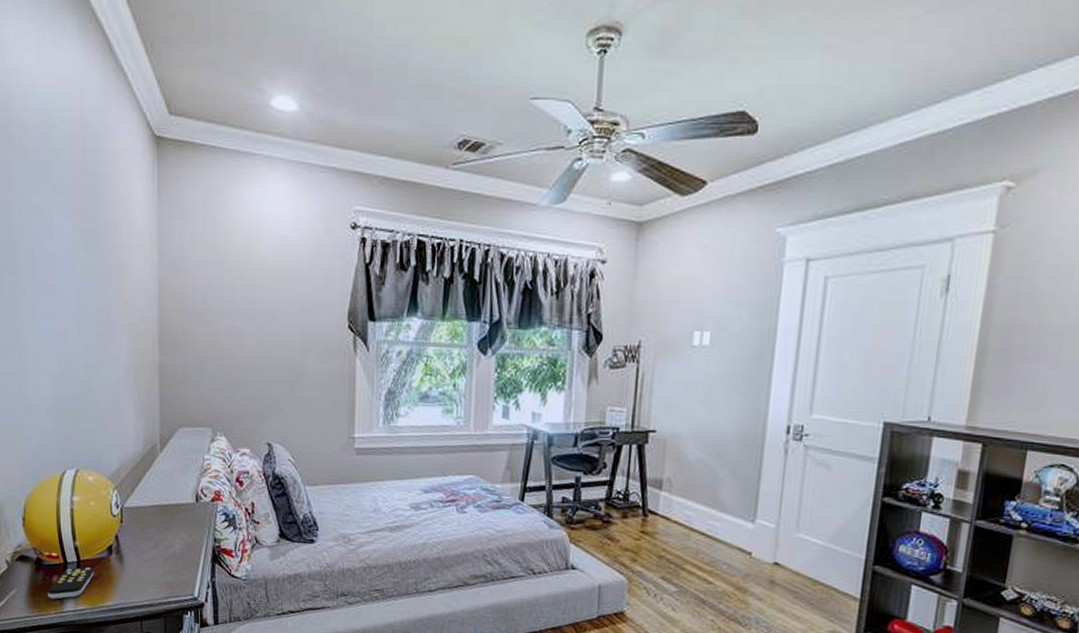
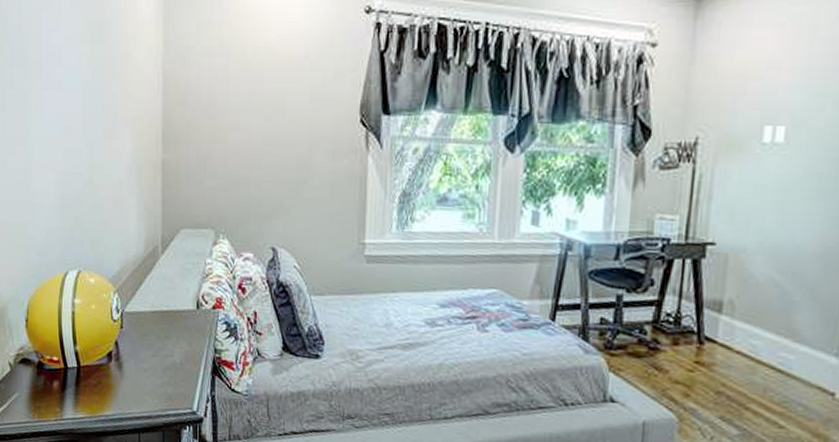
remote control: present [48,567,94,599] -> none [48,373,93,406]

